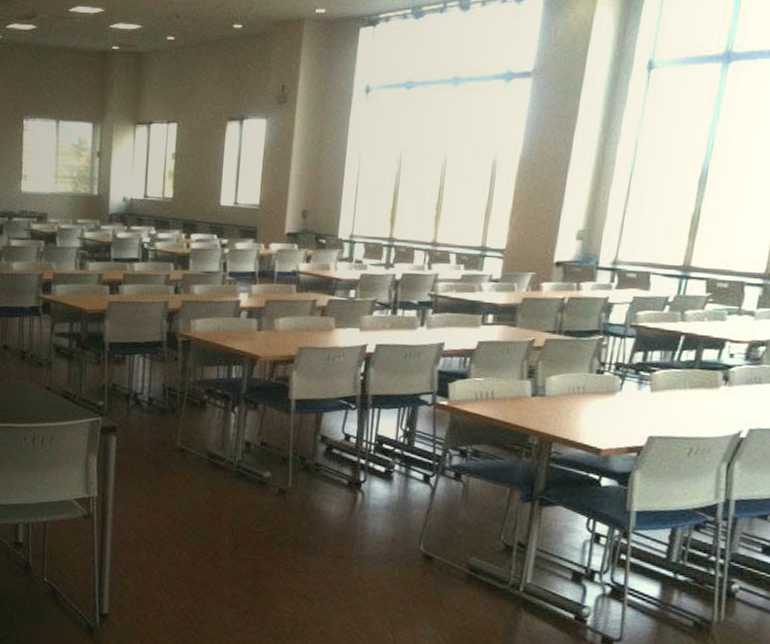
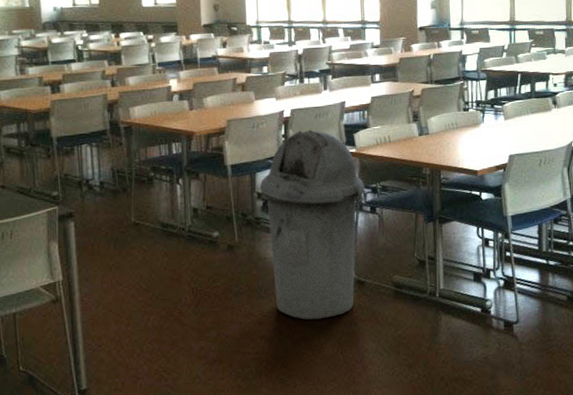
trash can: none [324,370,452,590] -> present [259,129,365,320]

